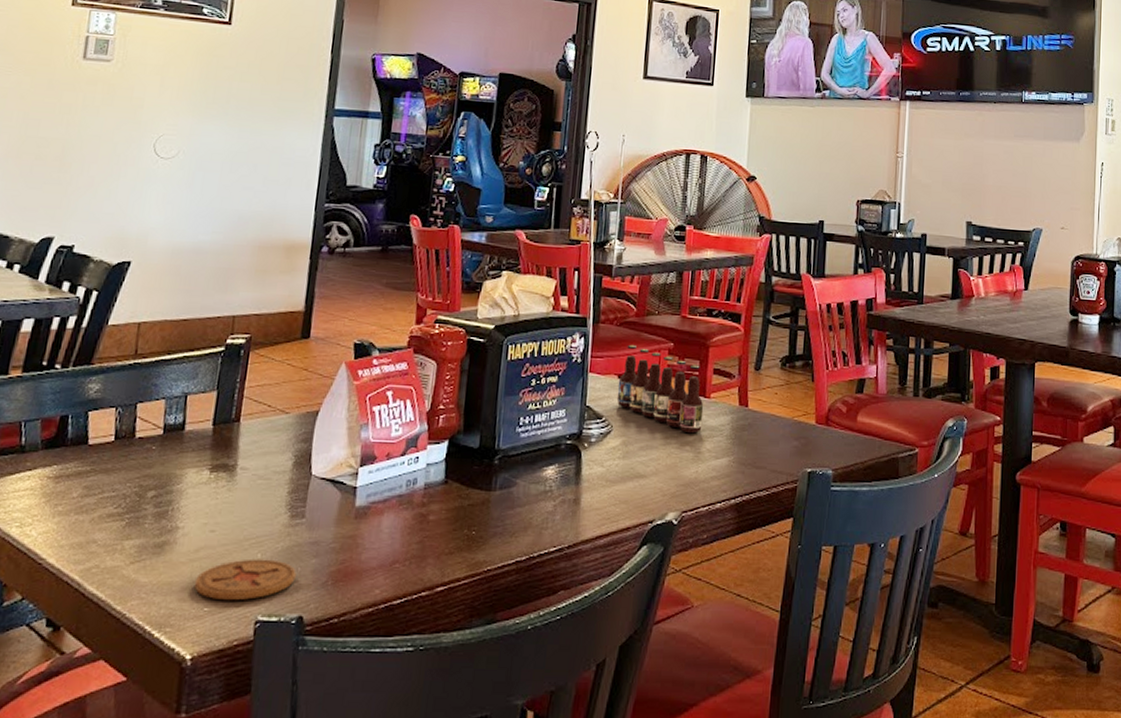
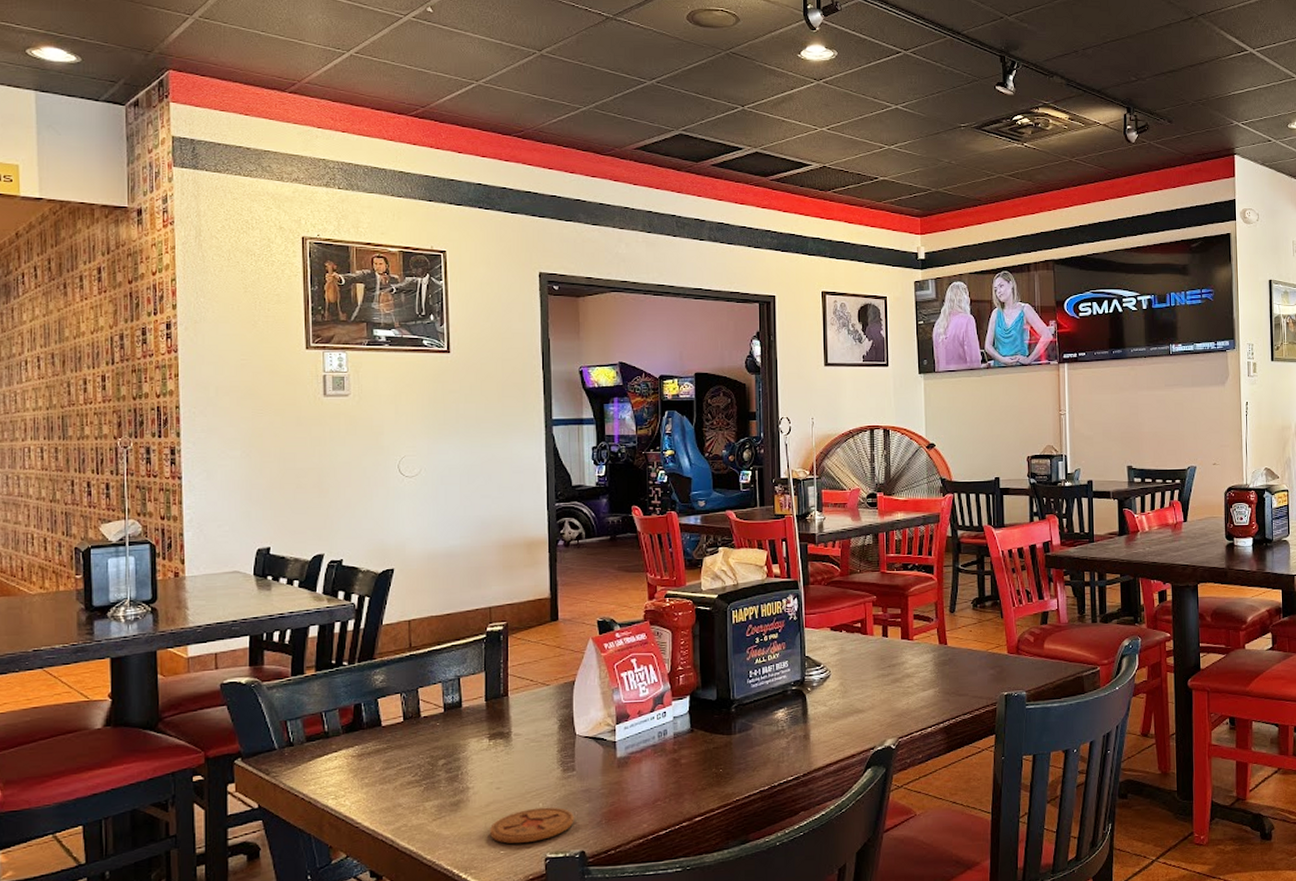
beer bottle: present [616,344,704,434] -> none [831,600,909,672]

